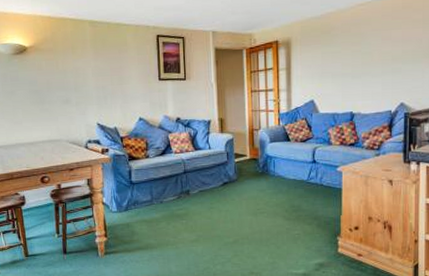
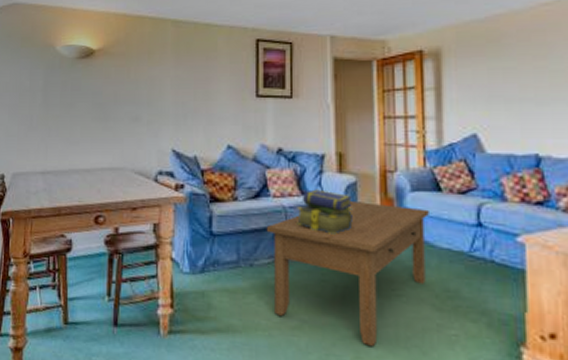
coffee table: none [171,152,282,247] -> present [266,202,429,346]
stack of books: none [192,145,231,176] -> present [297,189,353,235]

